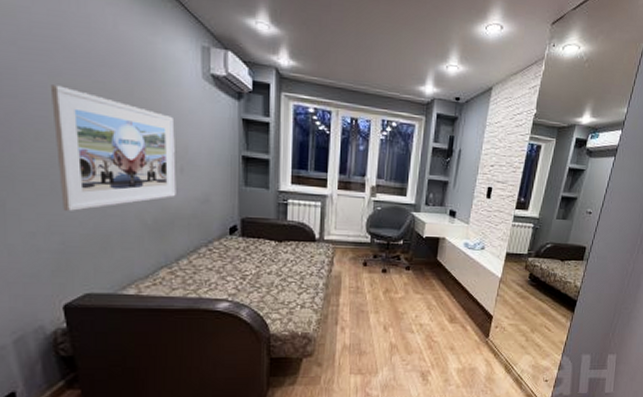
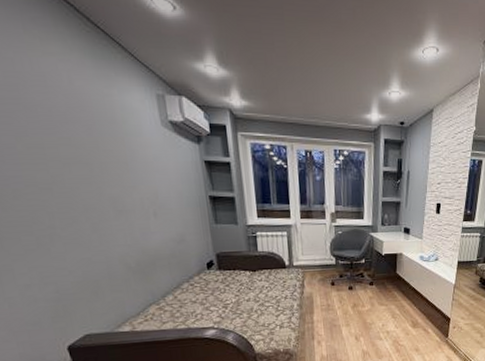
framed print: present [50,84,176,211] -> none [18,145,154,262]

